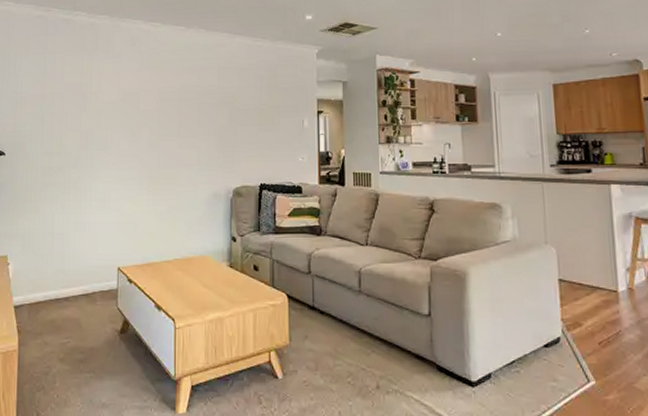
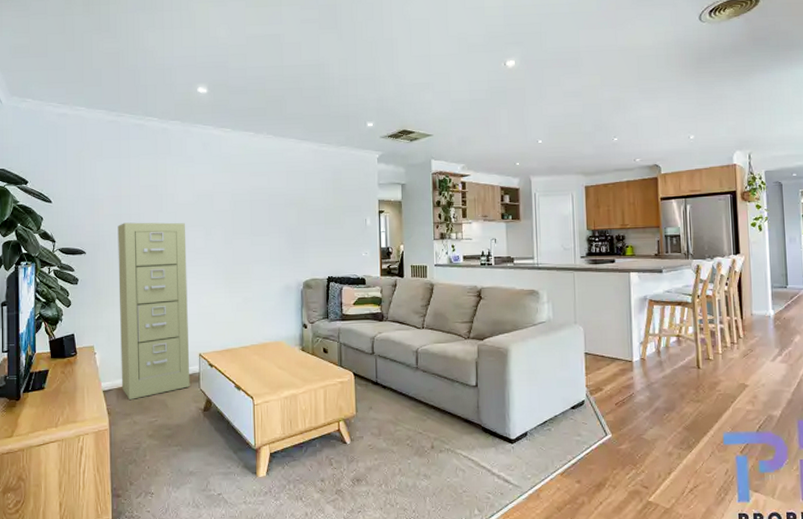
filing cabinet: none [33,122,110,317] -> present [118,222,190,399]

